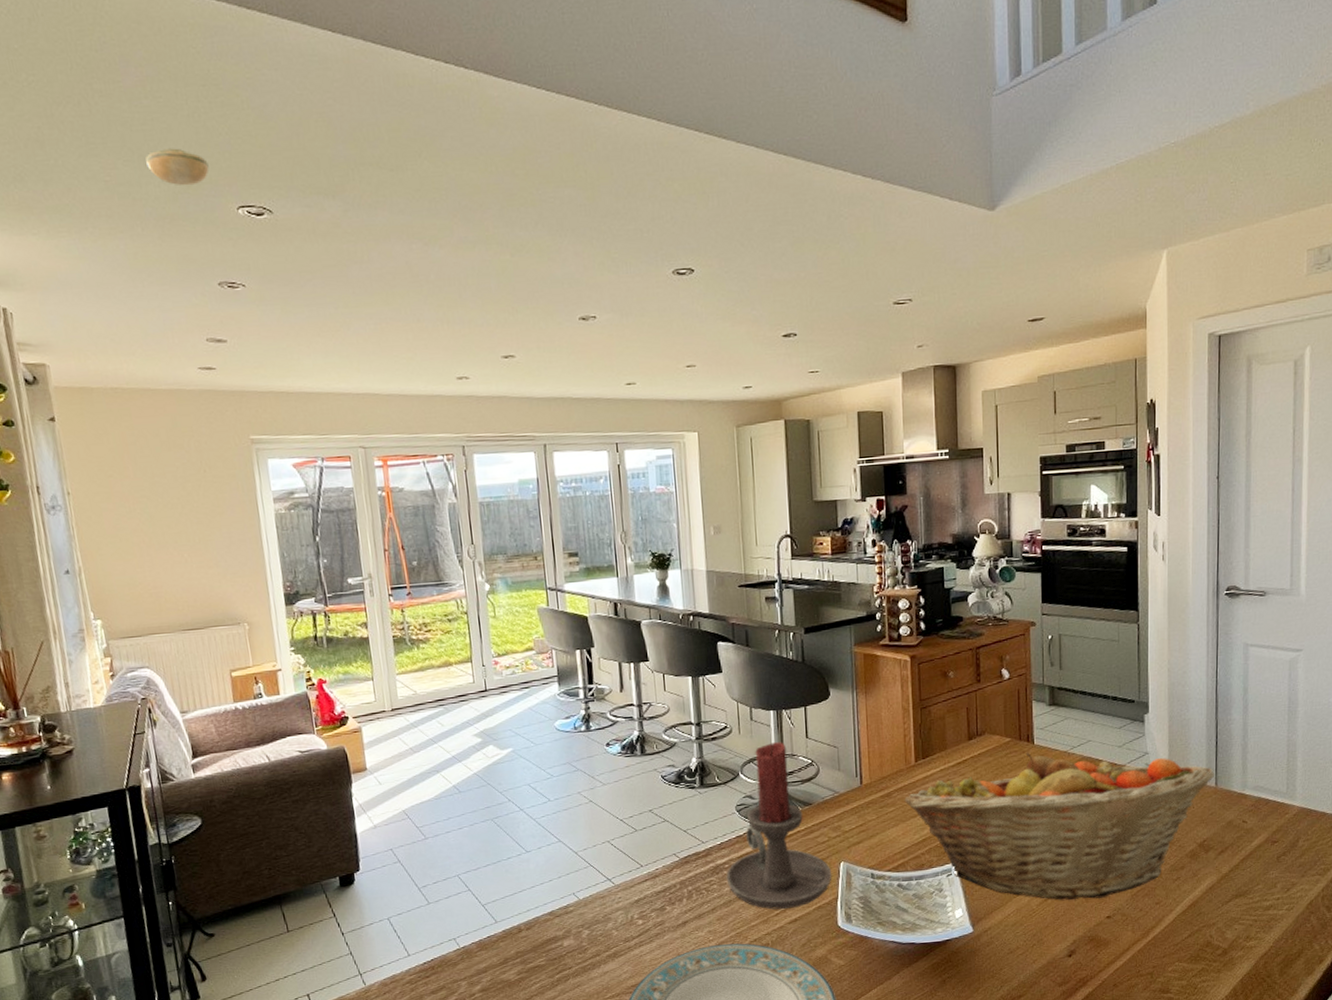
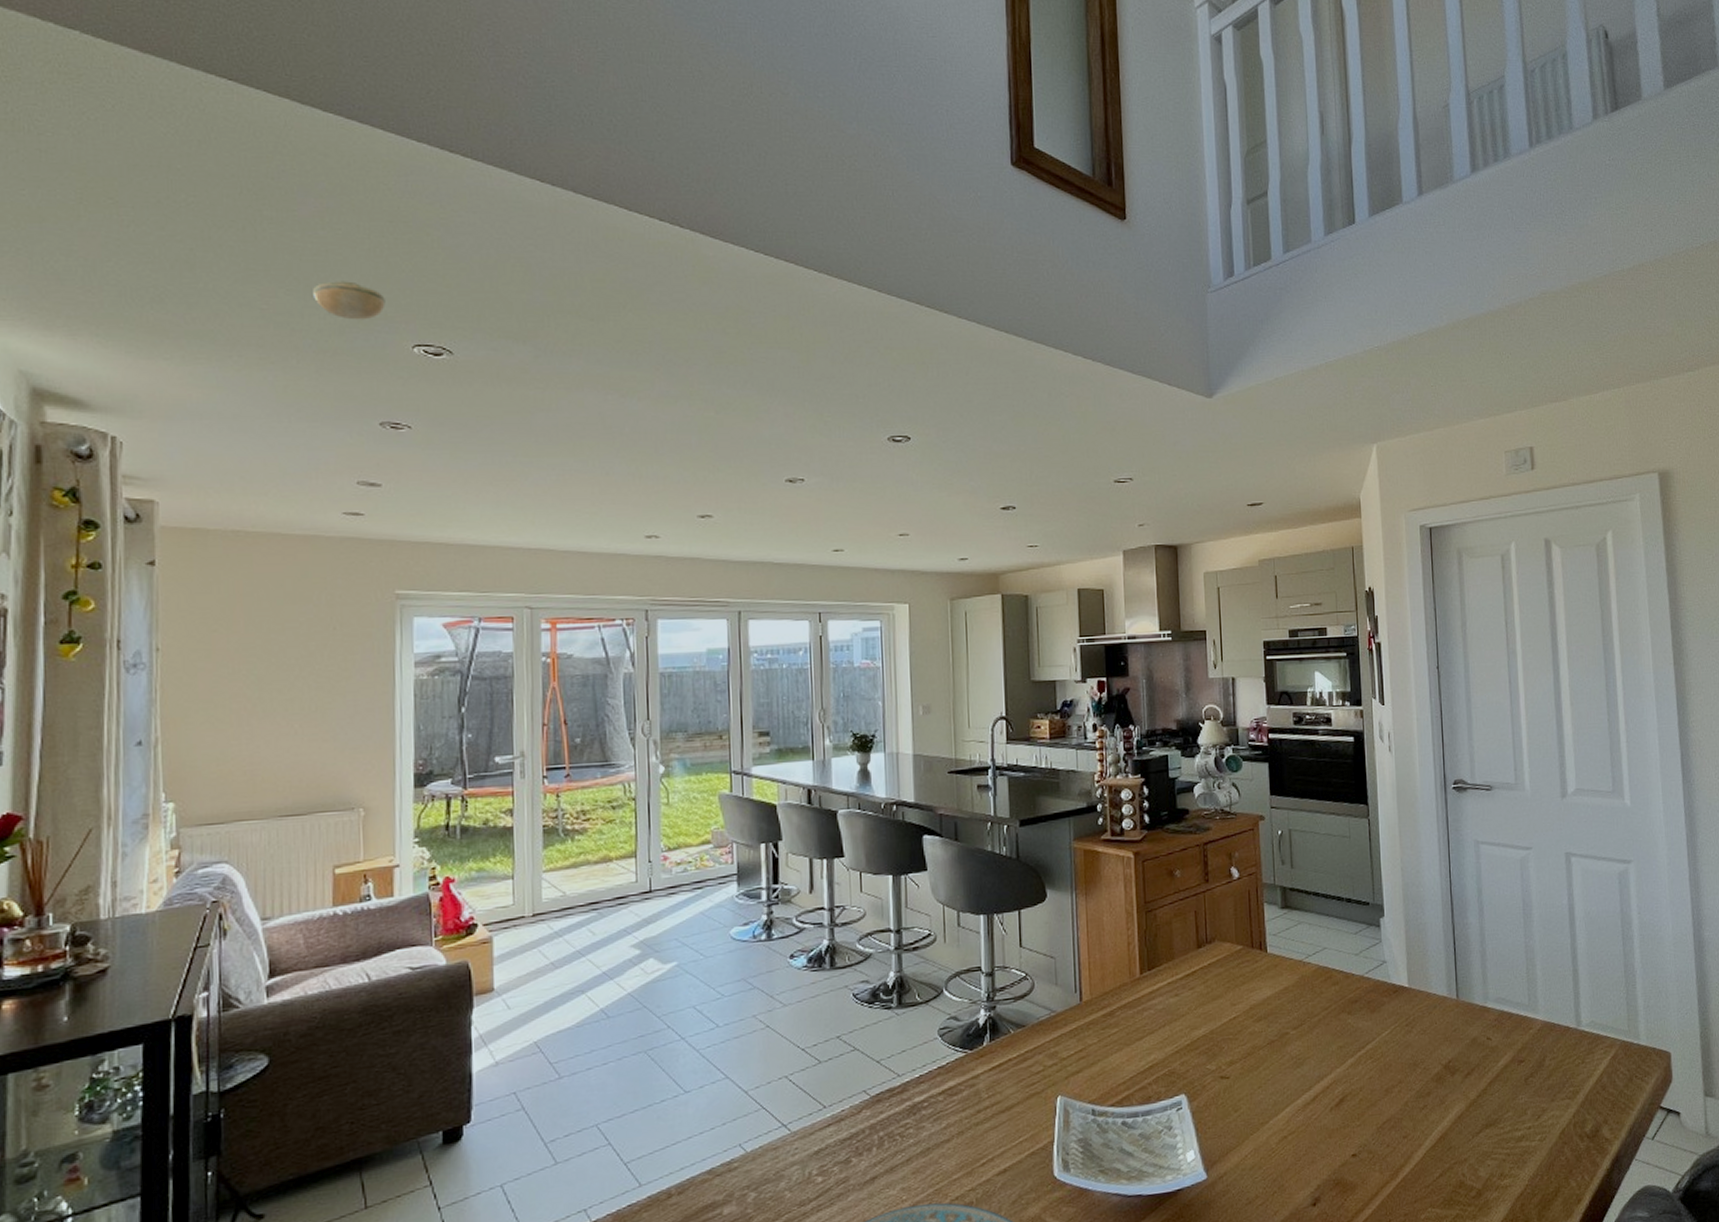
candle holder: present [726,742,832,910] -> none [924,952,1048,1158]
fruit basket: present [904,752,1215,900] -> none [1128,961,1456,1137]

